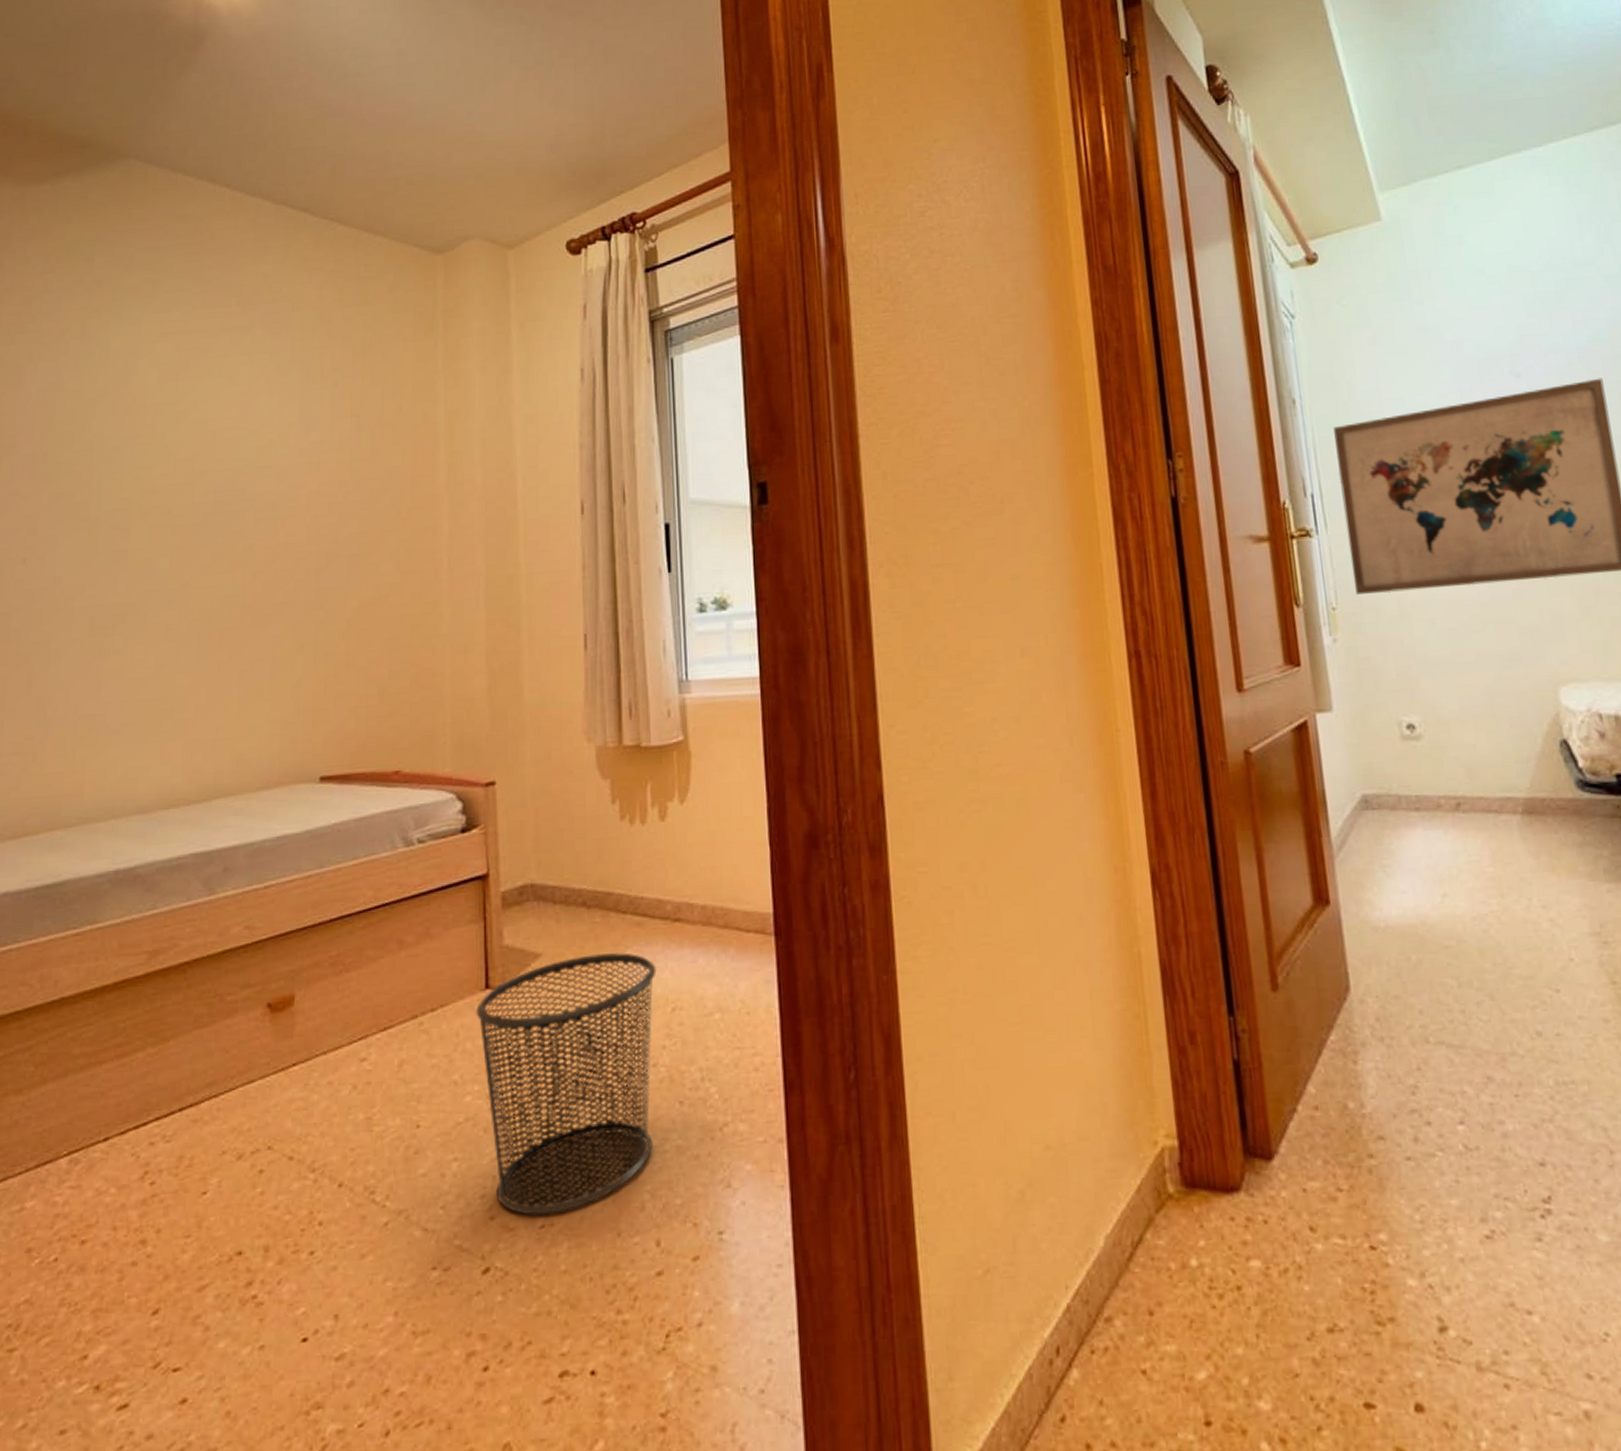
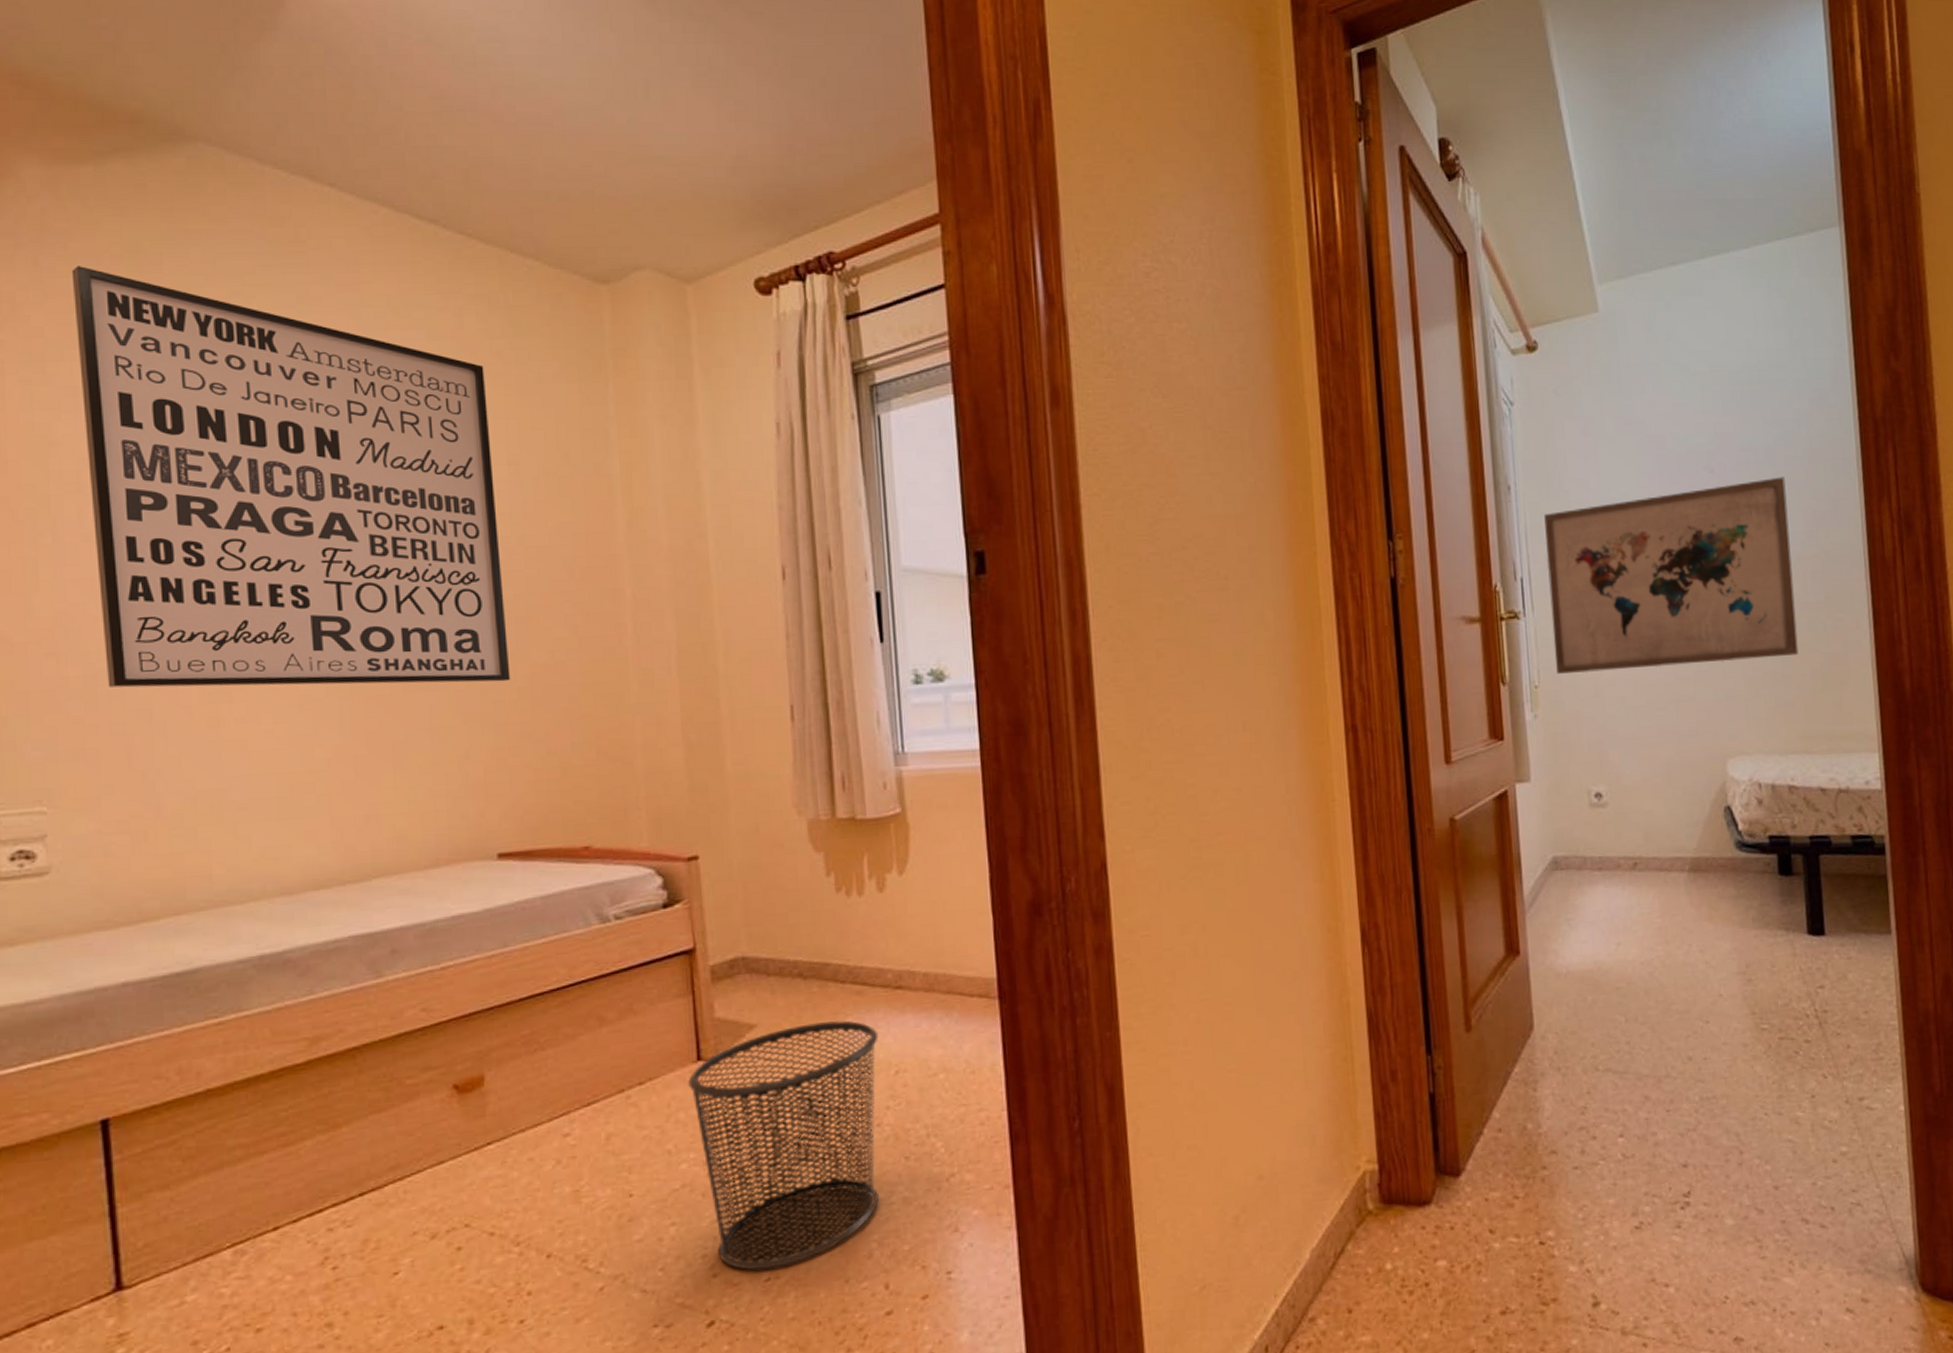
wall art: none [18,265,342,623] -> present [71,266,511,688]

